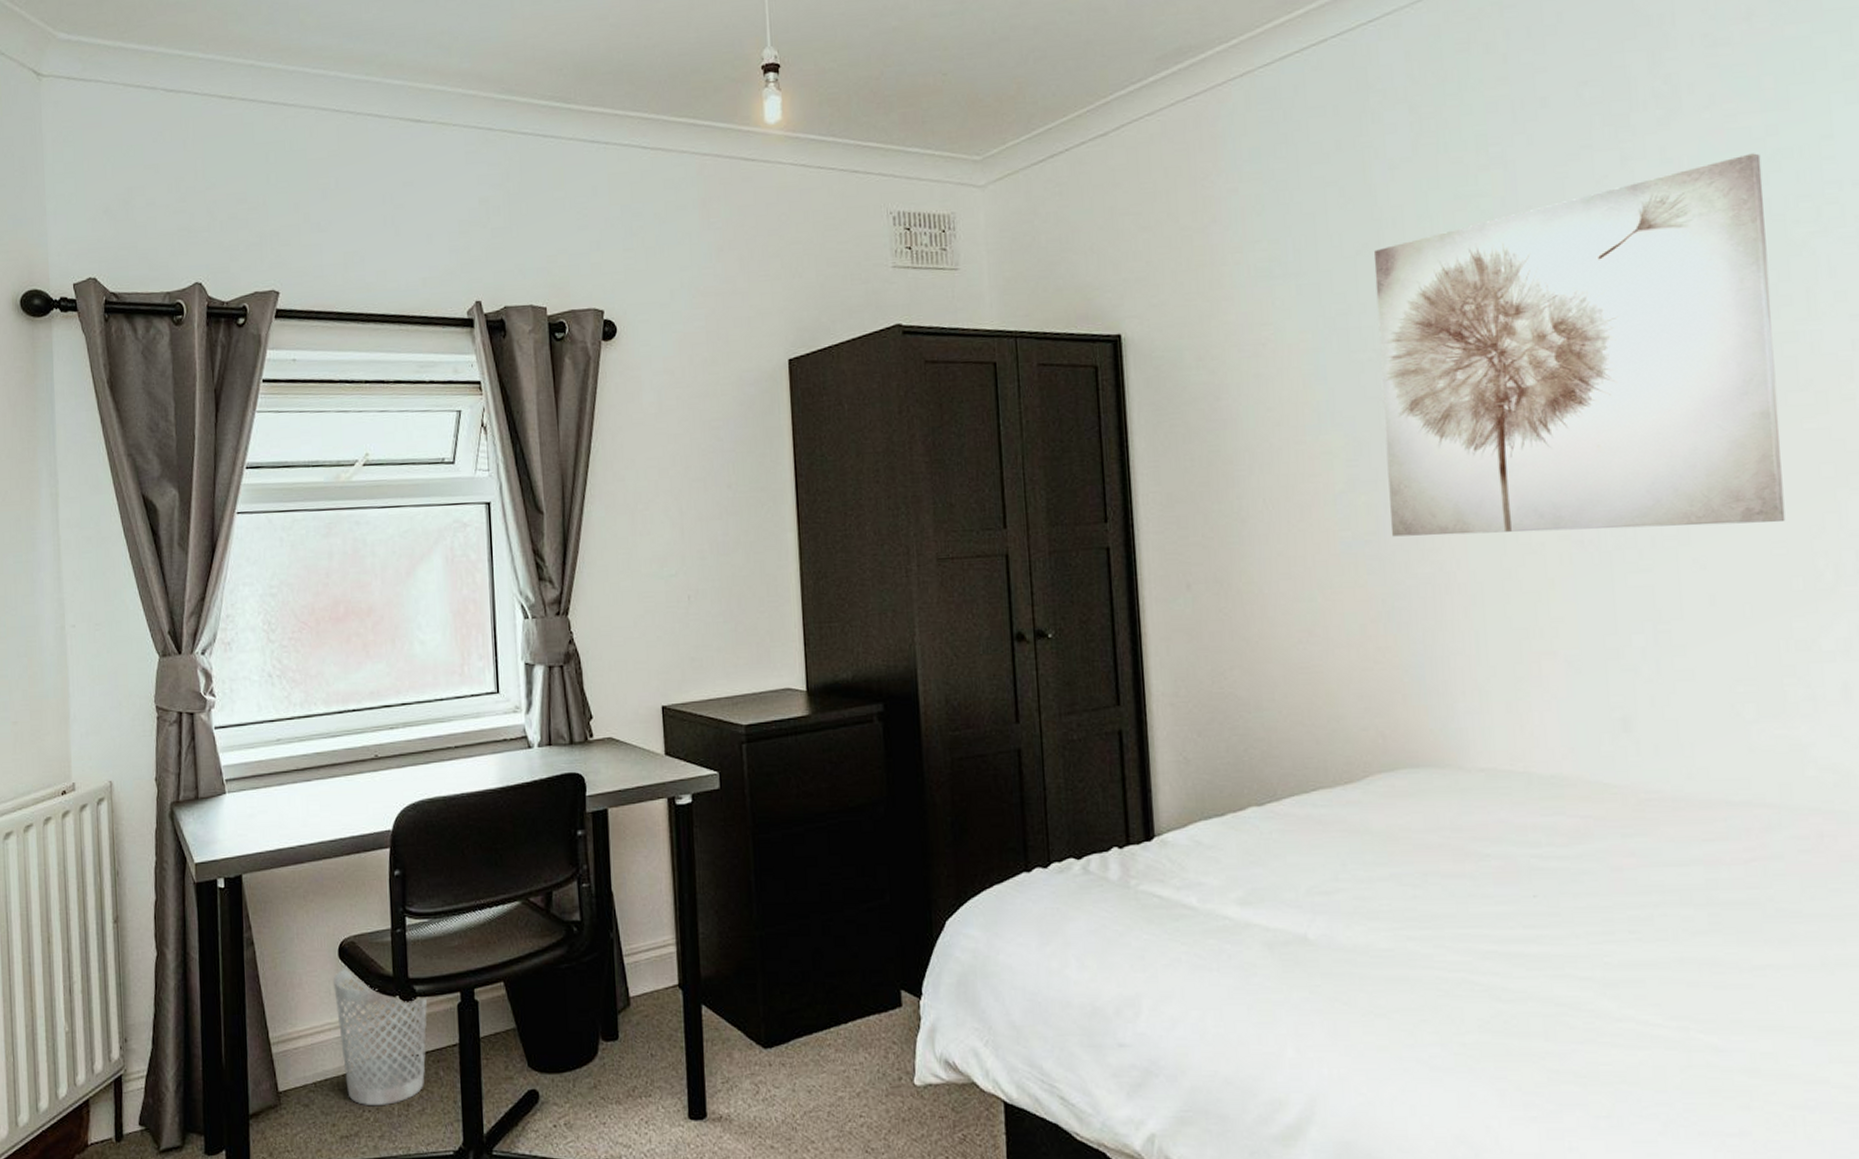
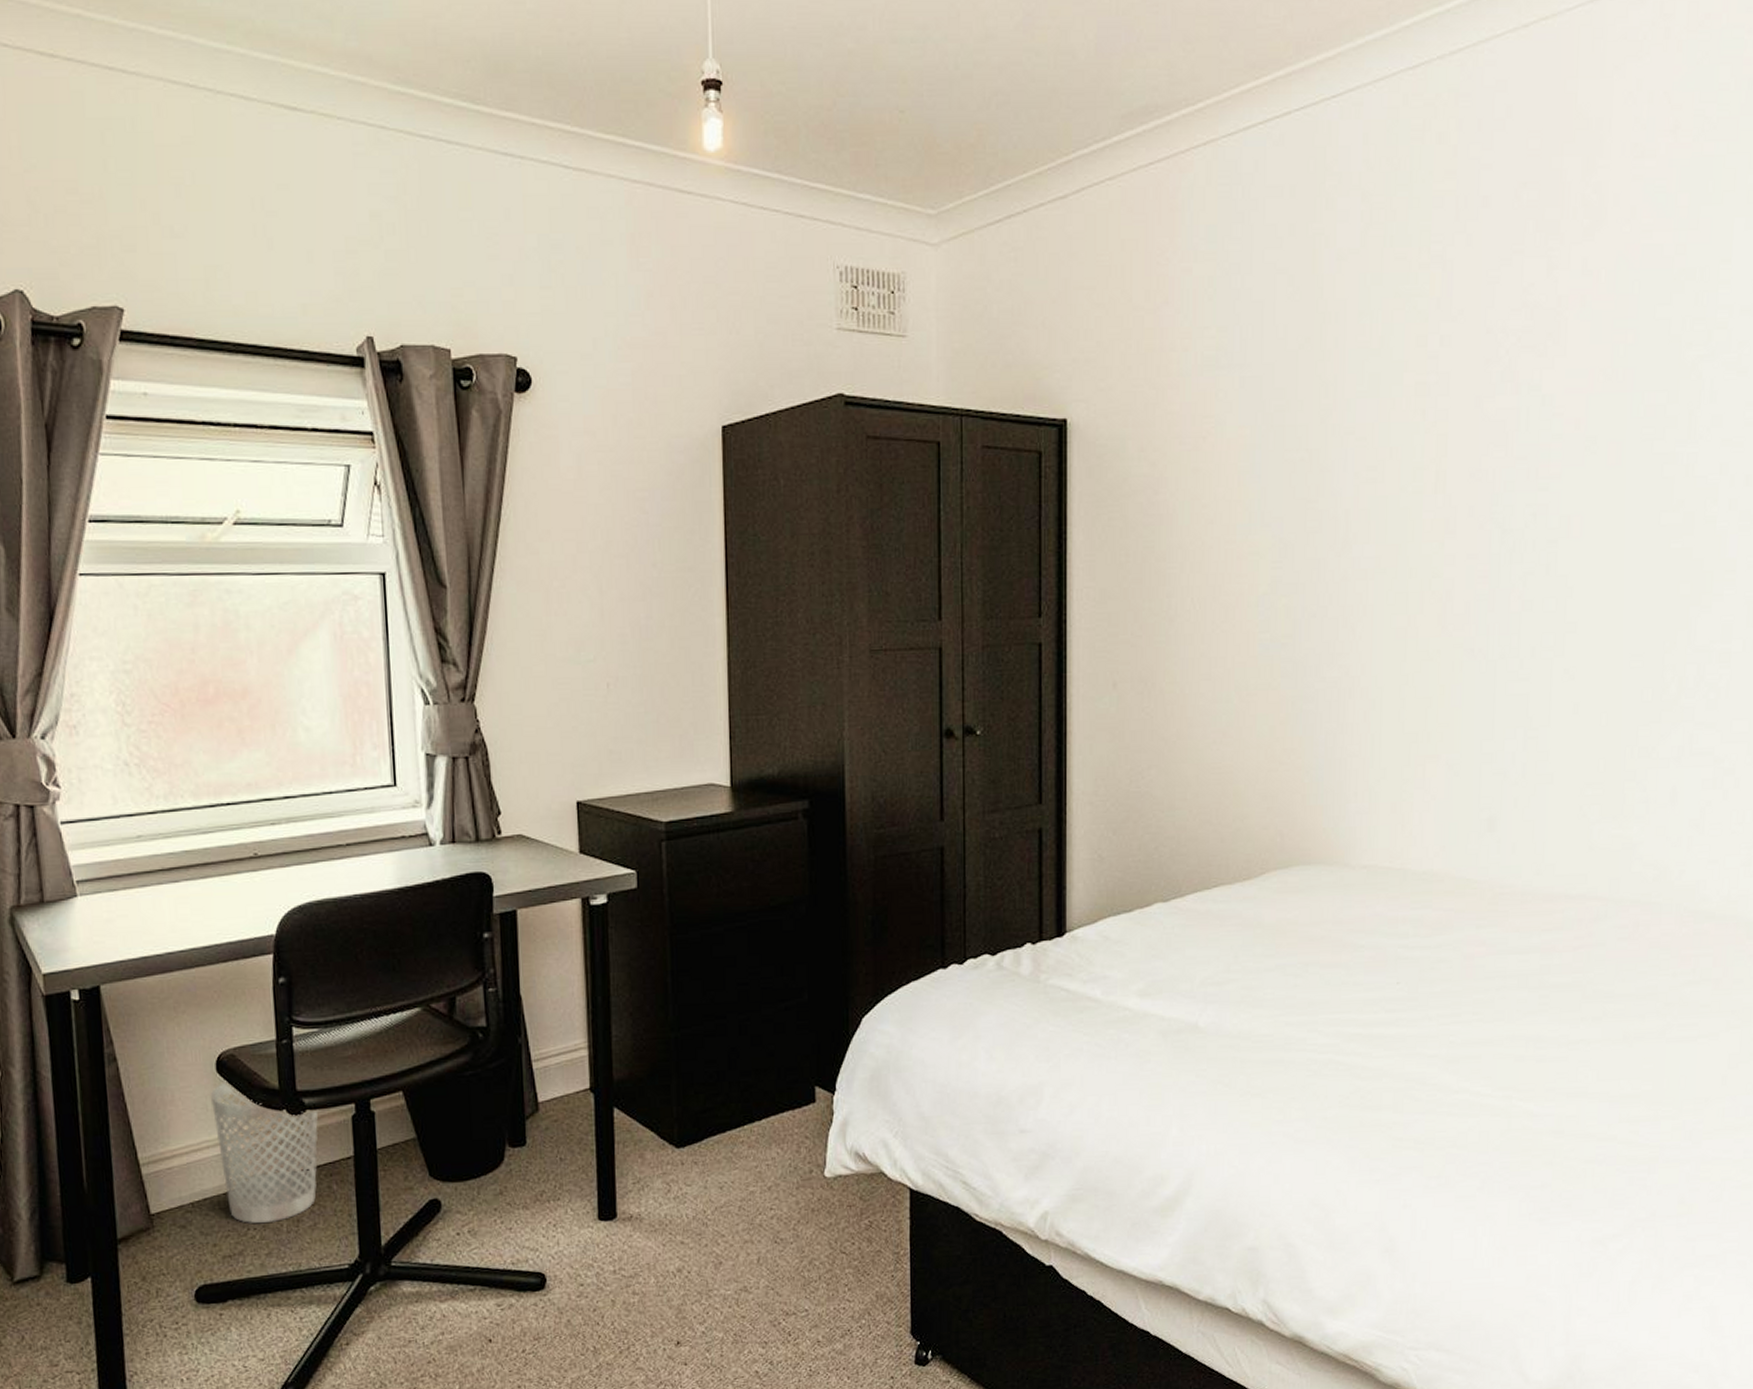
wall art: present [1373,153,1786,537] -> none [1306,272,1668,640]

